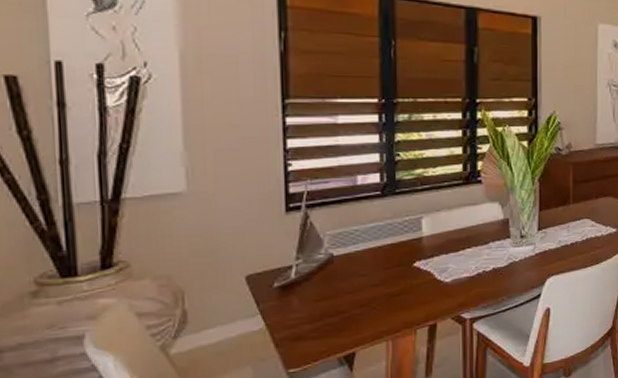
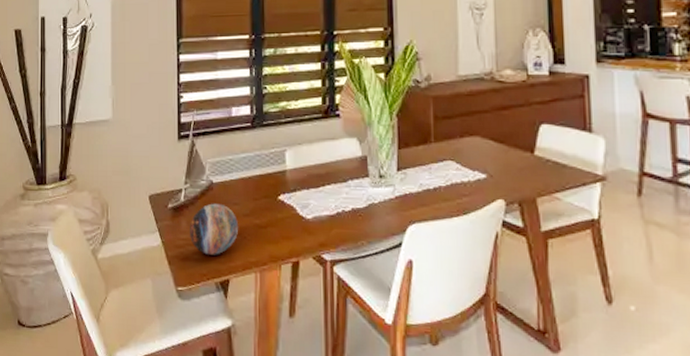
decorative orb: none [304,276,367,331] -> present [190,203,239,255]

